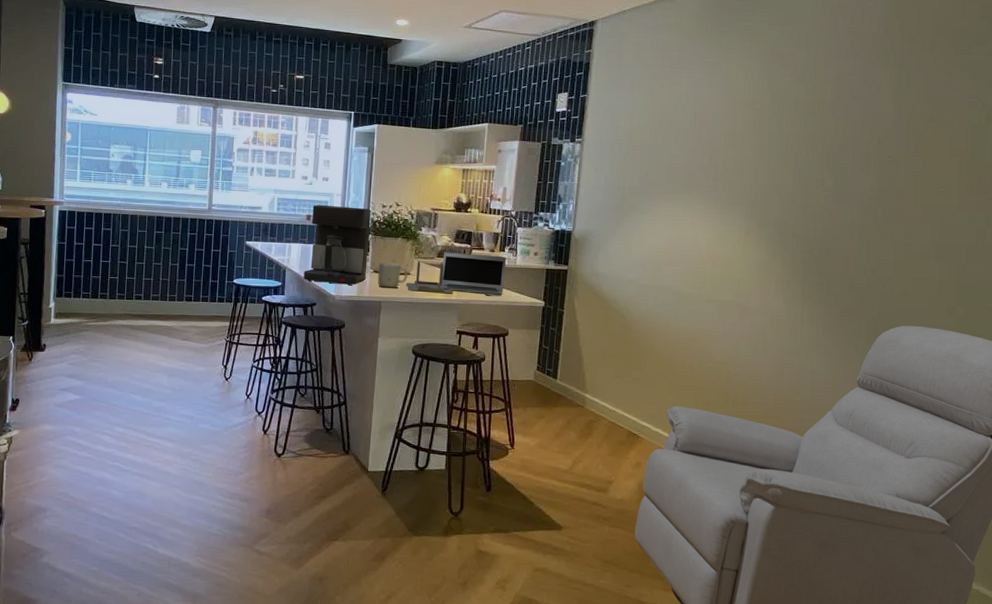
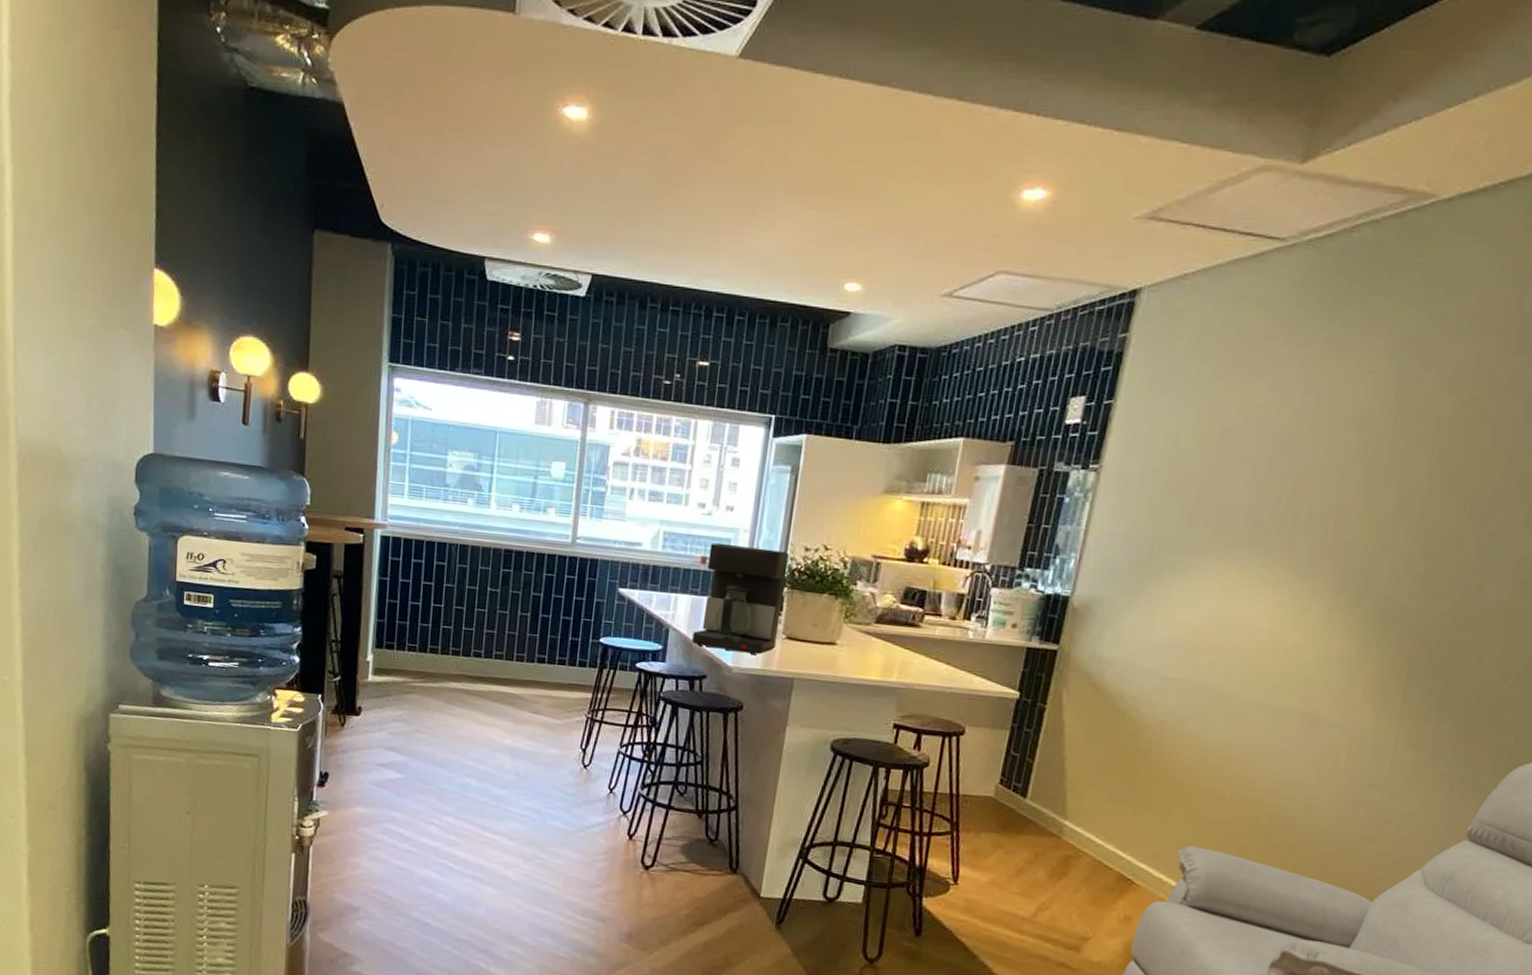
mug: present [377,263,408,288] -> none [790,626,833,662]
napkin holder: present [406,260,452,294] -> none [829,626,892,675]
laptop: present [442,252,507,297] -> none [878,616,972,682]

